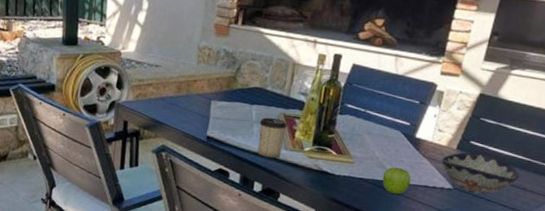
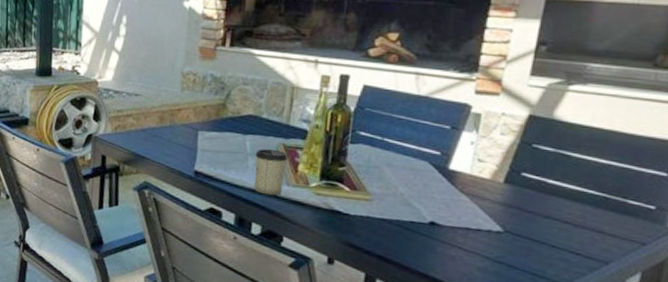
fruit: present [382,167,411,195] -> none [409,205,447,239]
decorative bowl: present [441,152,520,194] -> none [484,186,594,239]

